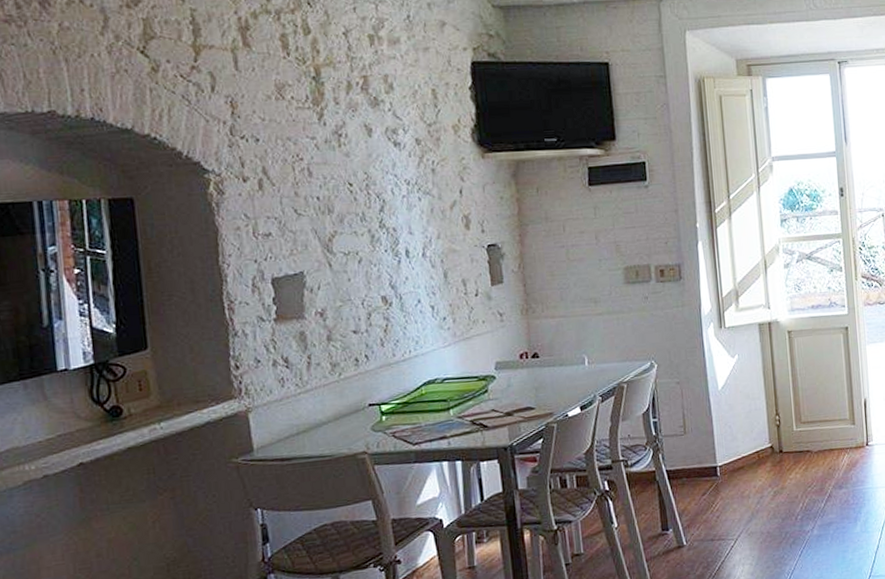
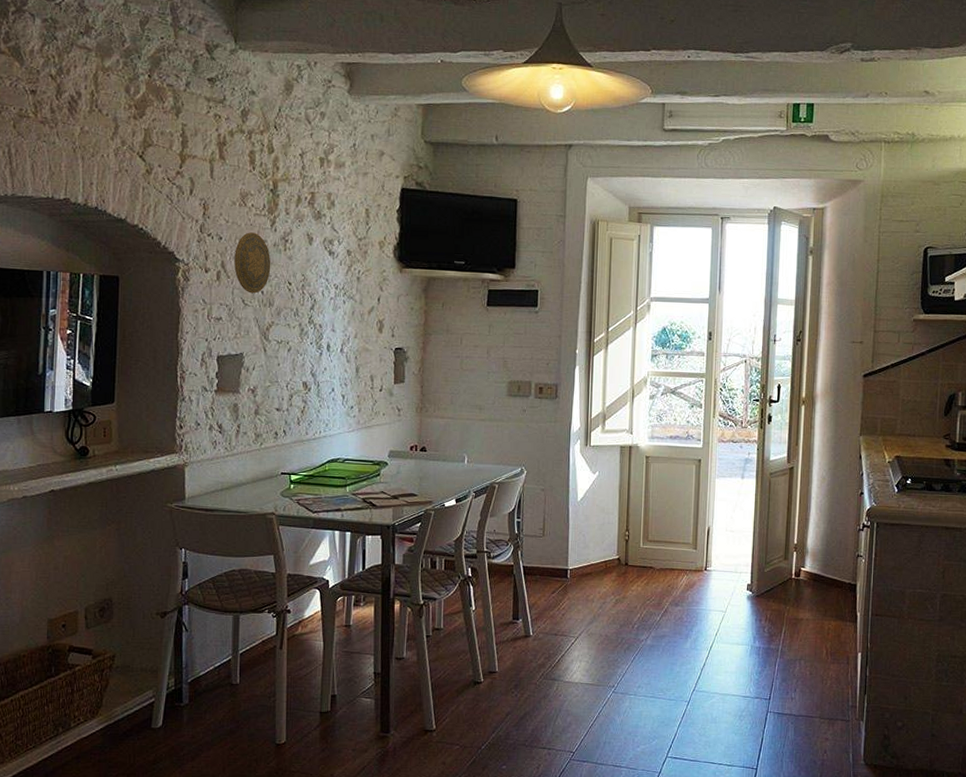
decorative plate: none [277,129,325,201] -> present [234,232,271,294]

